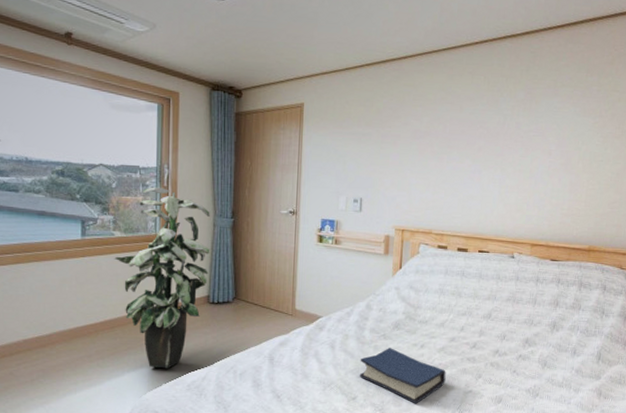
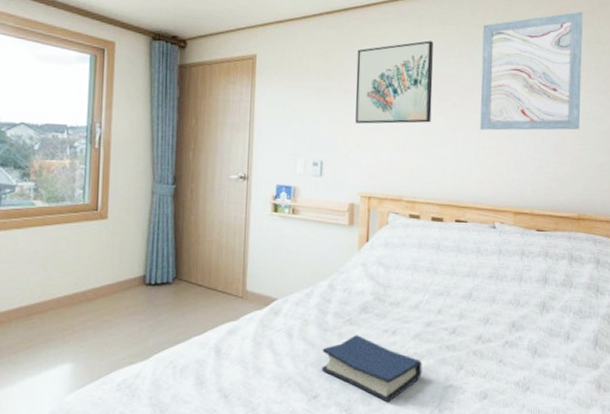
indoor plant: present [114,187,210,369] -> none [34,149,148,365]
wall art: none [391,90,464,166] -> present [355,40,434,124]
wall art: none [503,62,603,172] -> present [480,11,583,131]

